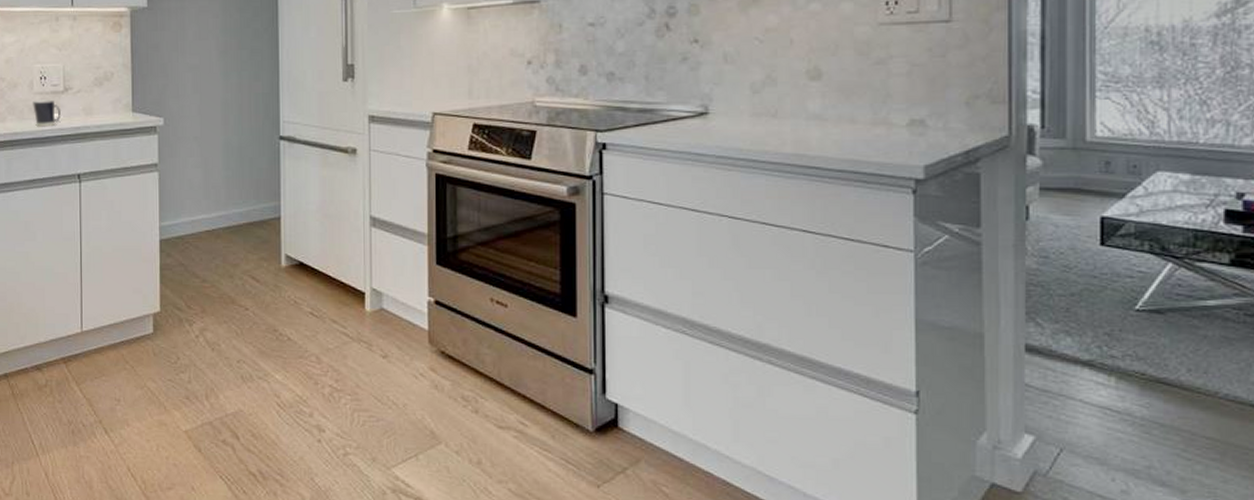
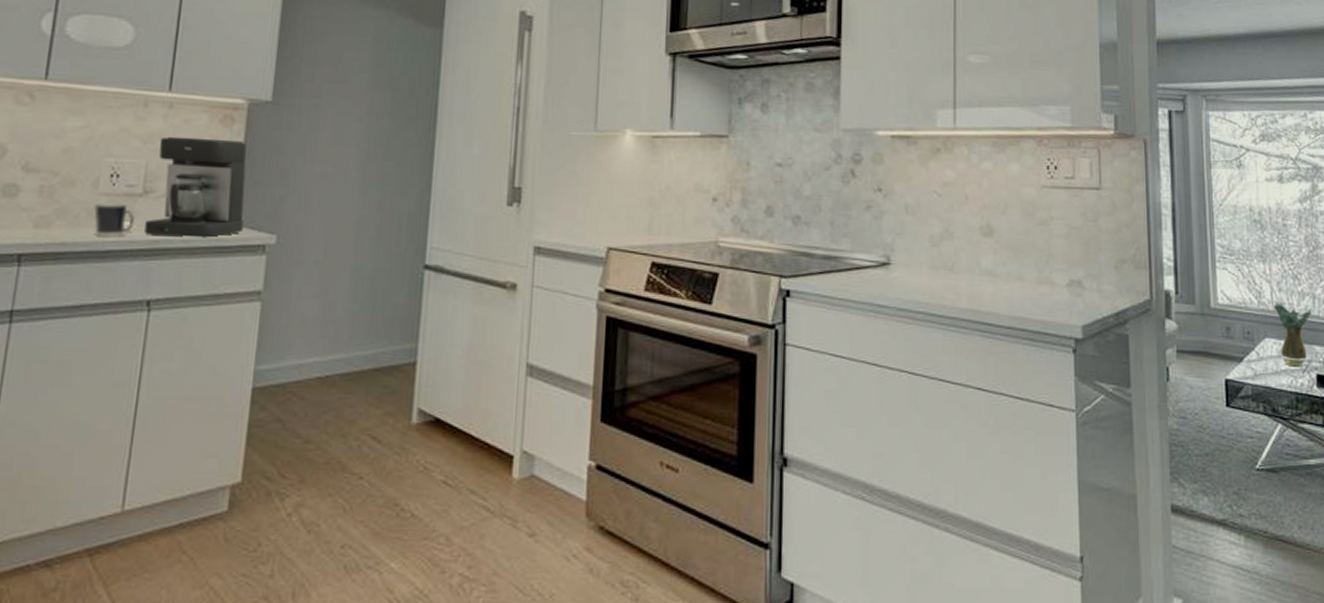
coffee maker: none [69,42,138,124] -> present [144,136,247,238]
vase: none [1171,130,1223,202] -> present [1273,300,1311,367]

